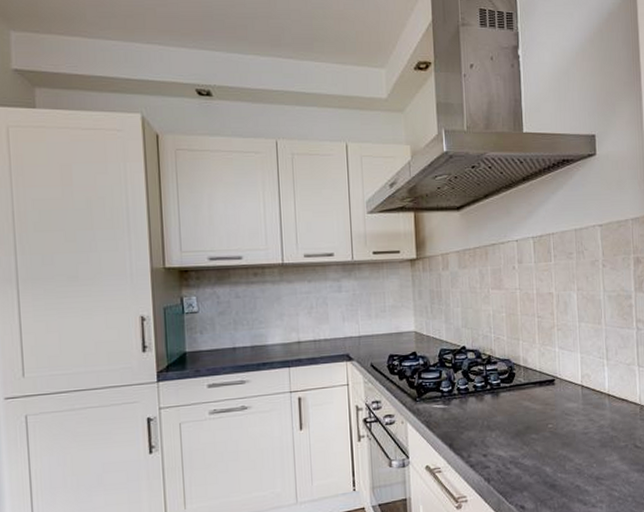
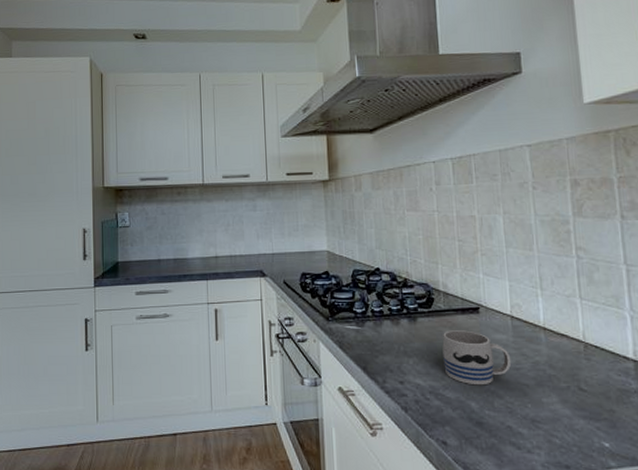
mug: none [522,401,581,452] -> present [442,330,512,386]

